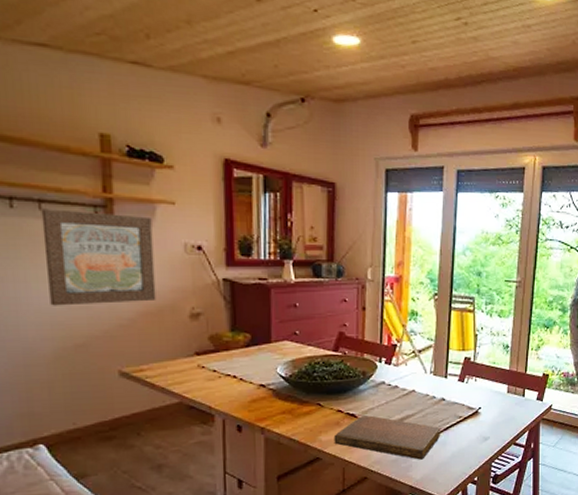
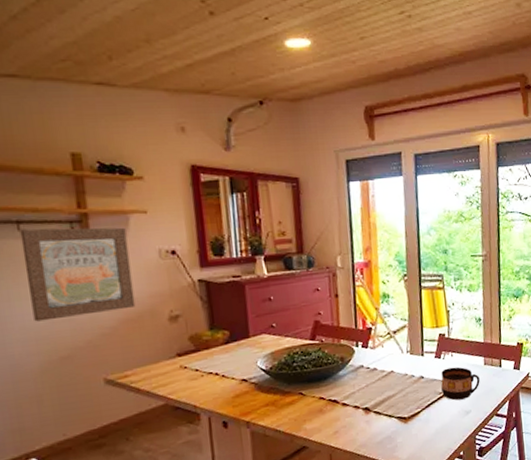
notebook: present [333,414,441,460] -> none [318,399,423,440]
cup: none [462,392,501,426] -> present [441,366,480,401]

